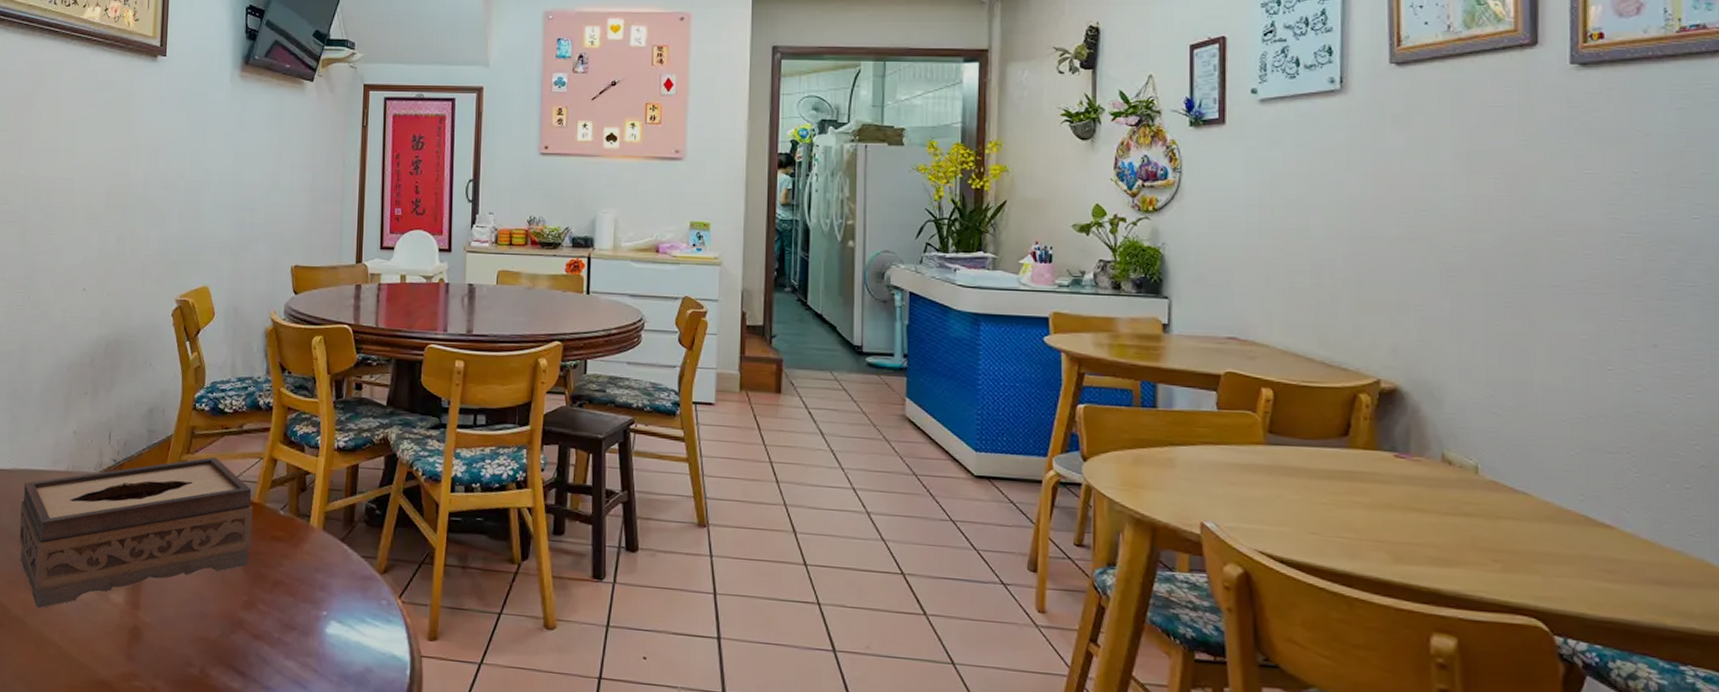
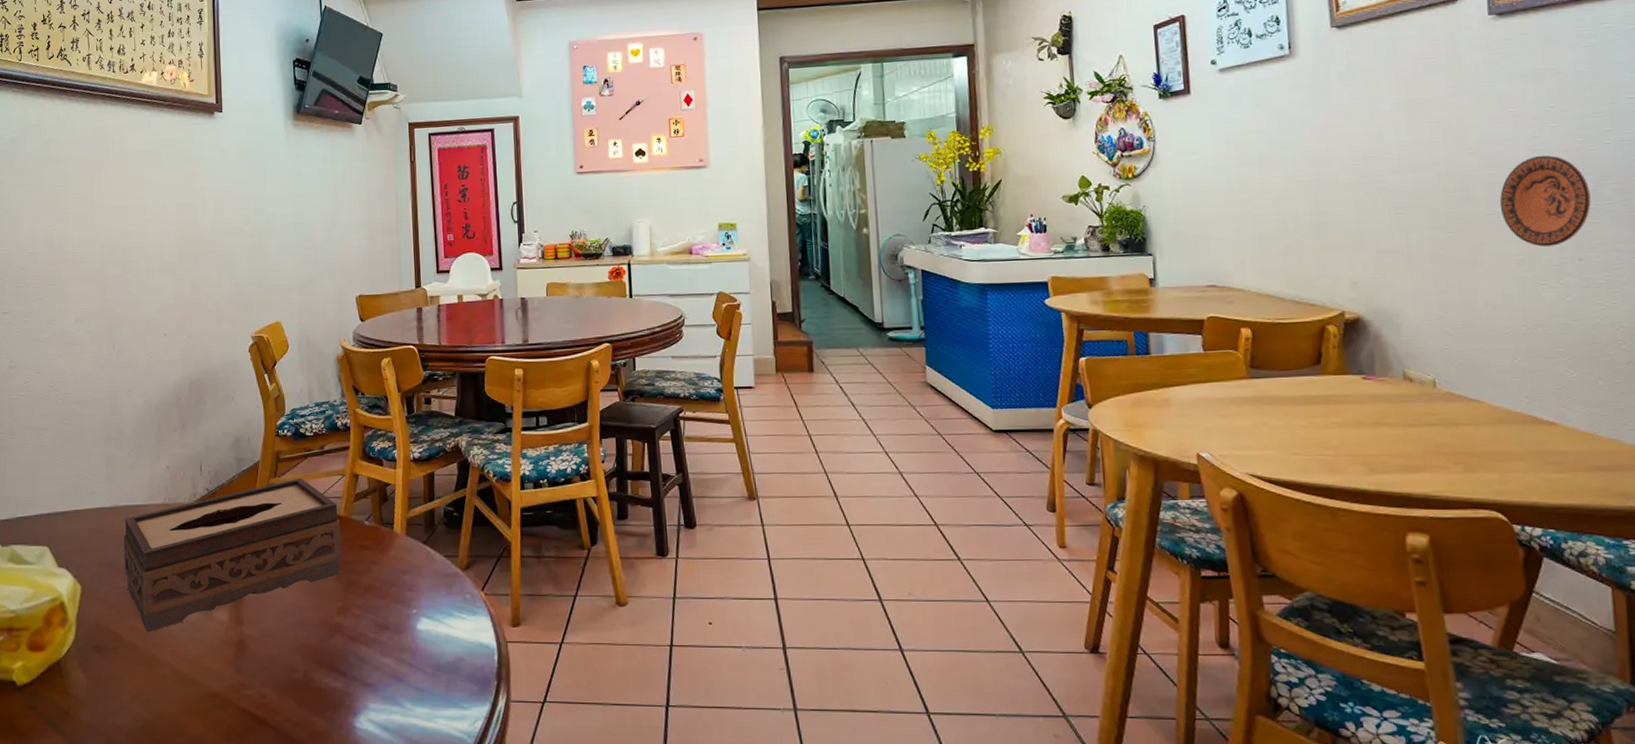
decorative plate: none [1566,225,1672,328] -> present [1499,155,1591,247]

